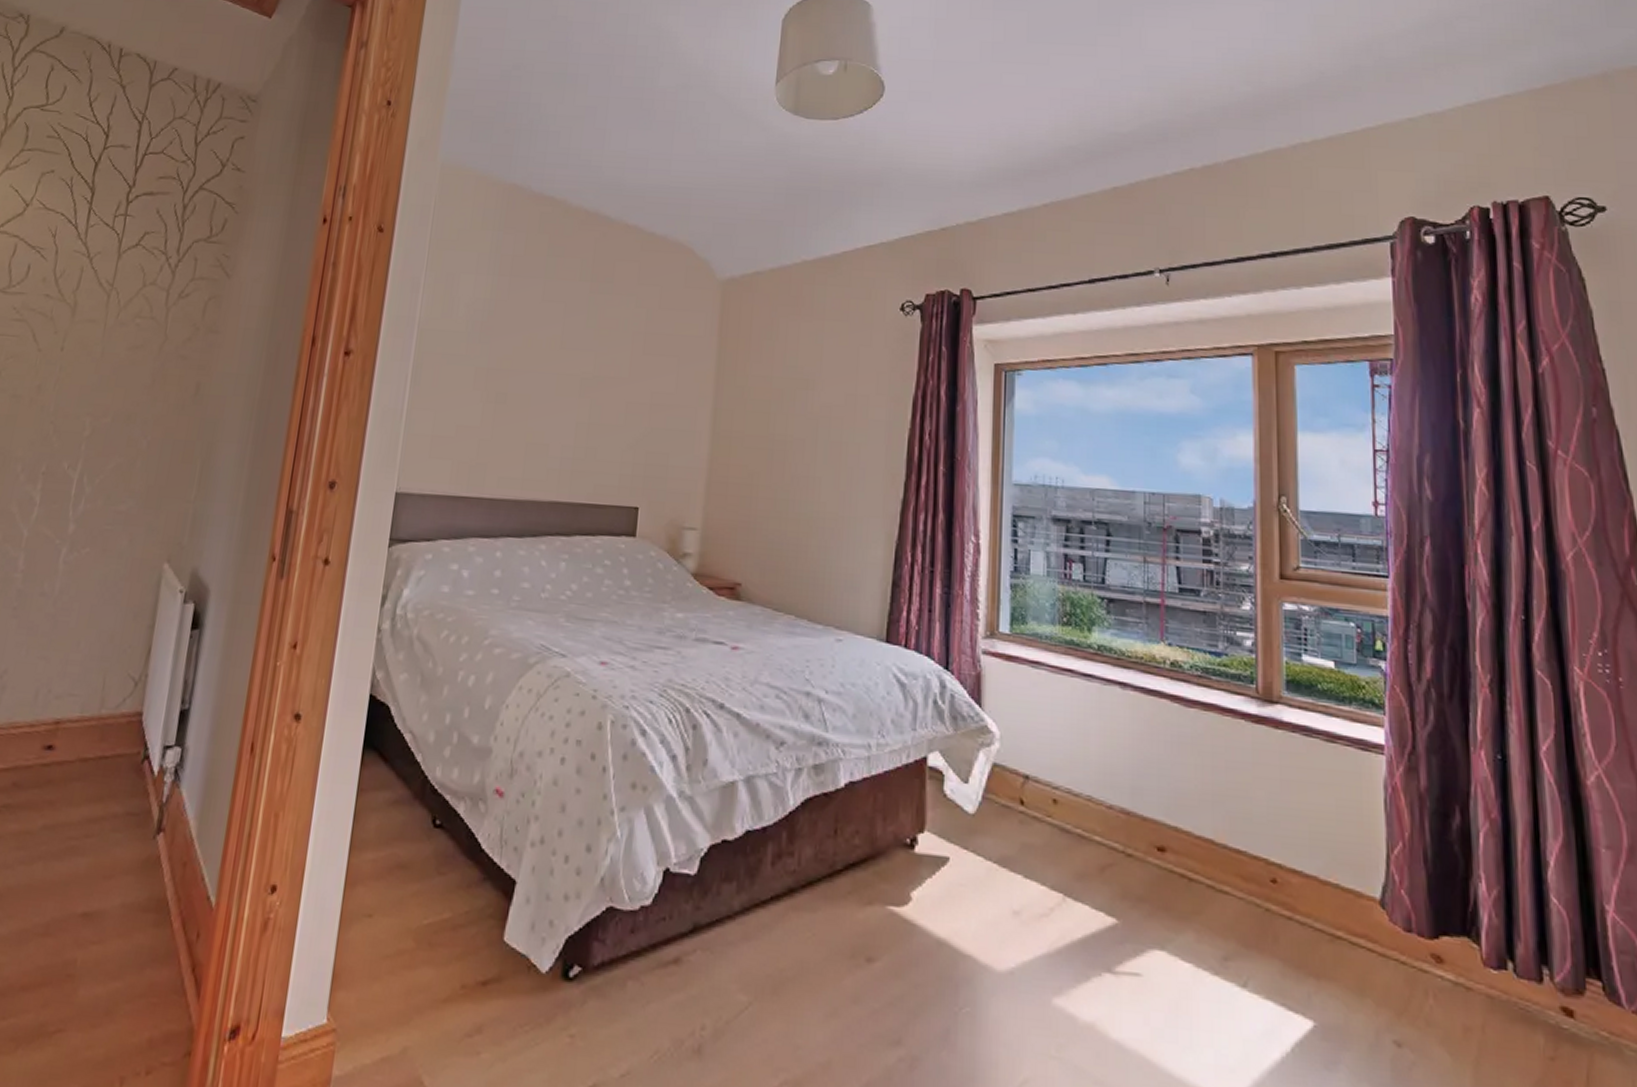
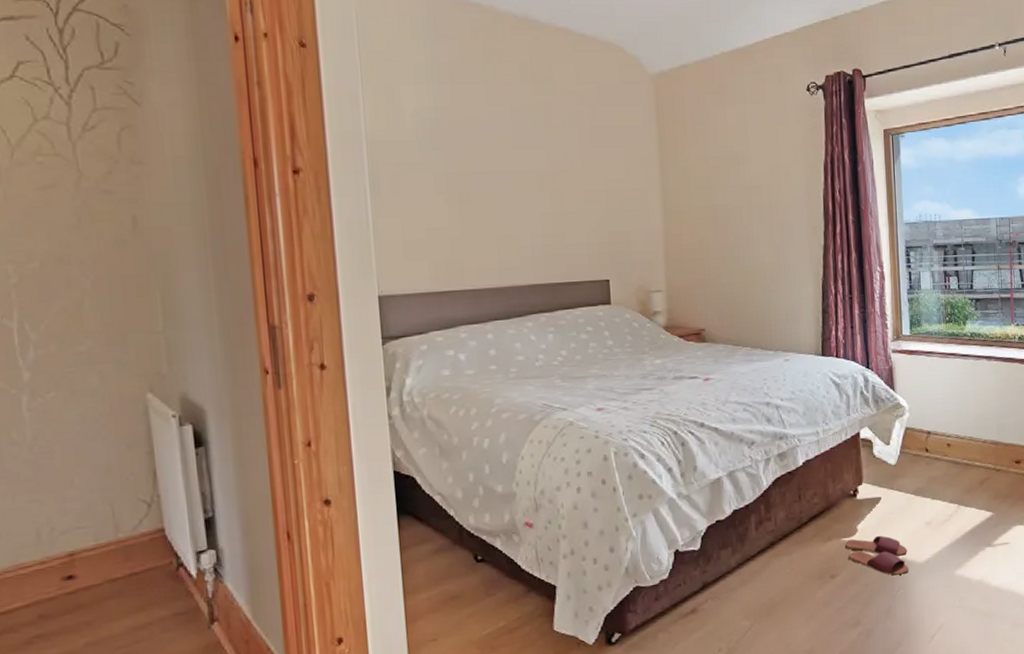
slippers: none [892,909,982,983] -> present [845,535,909,575]

